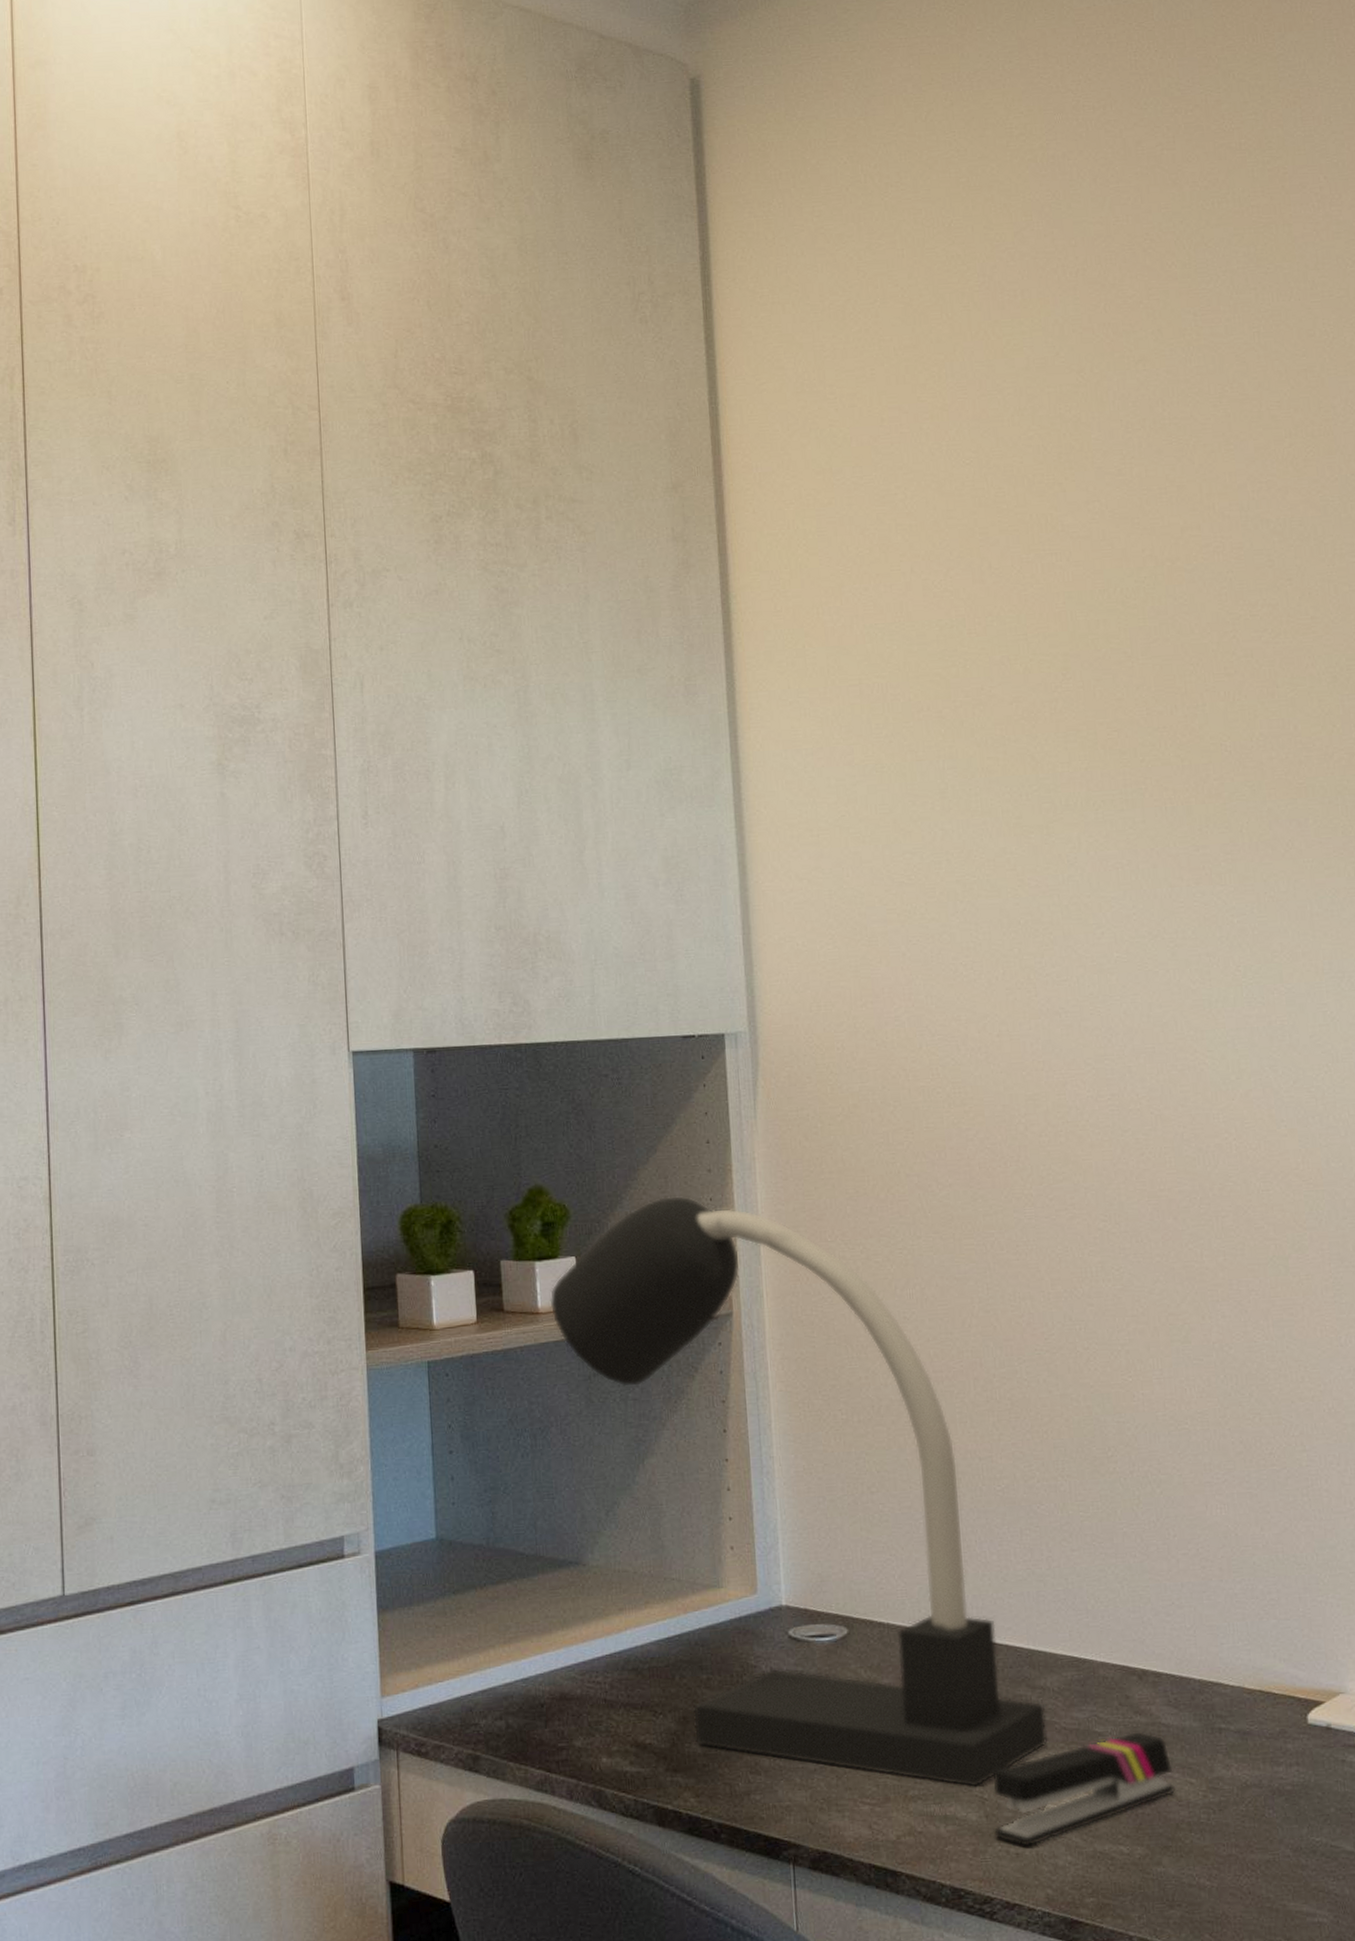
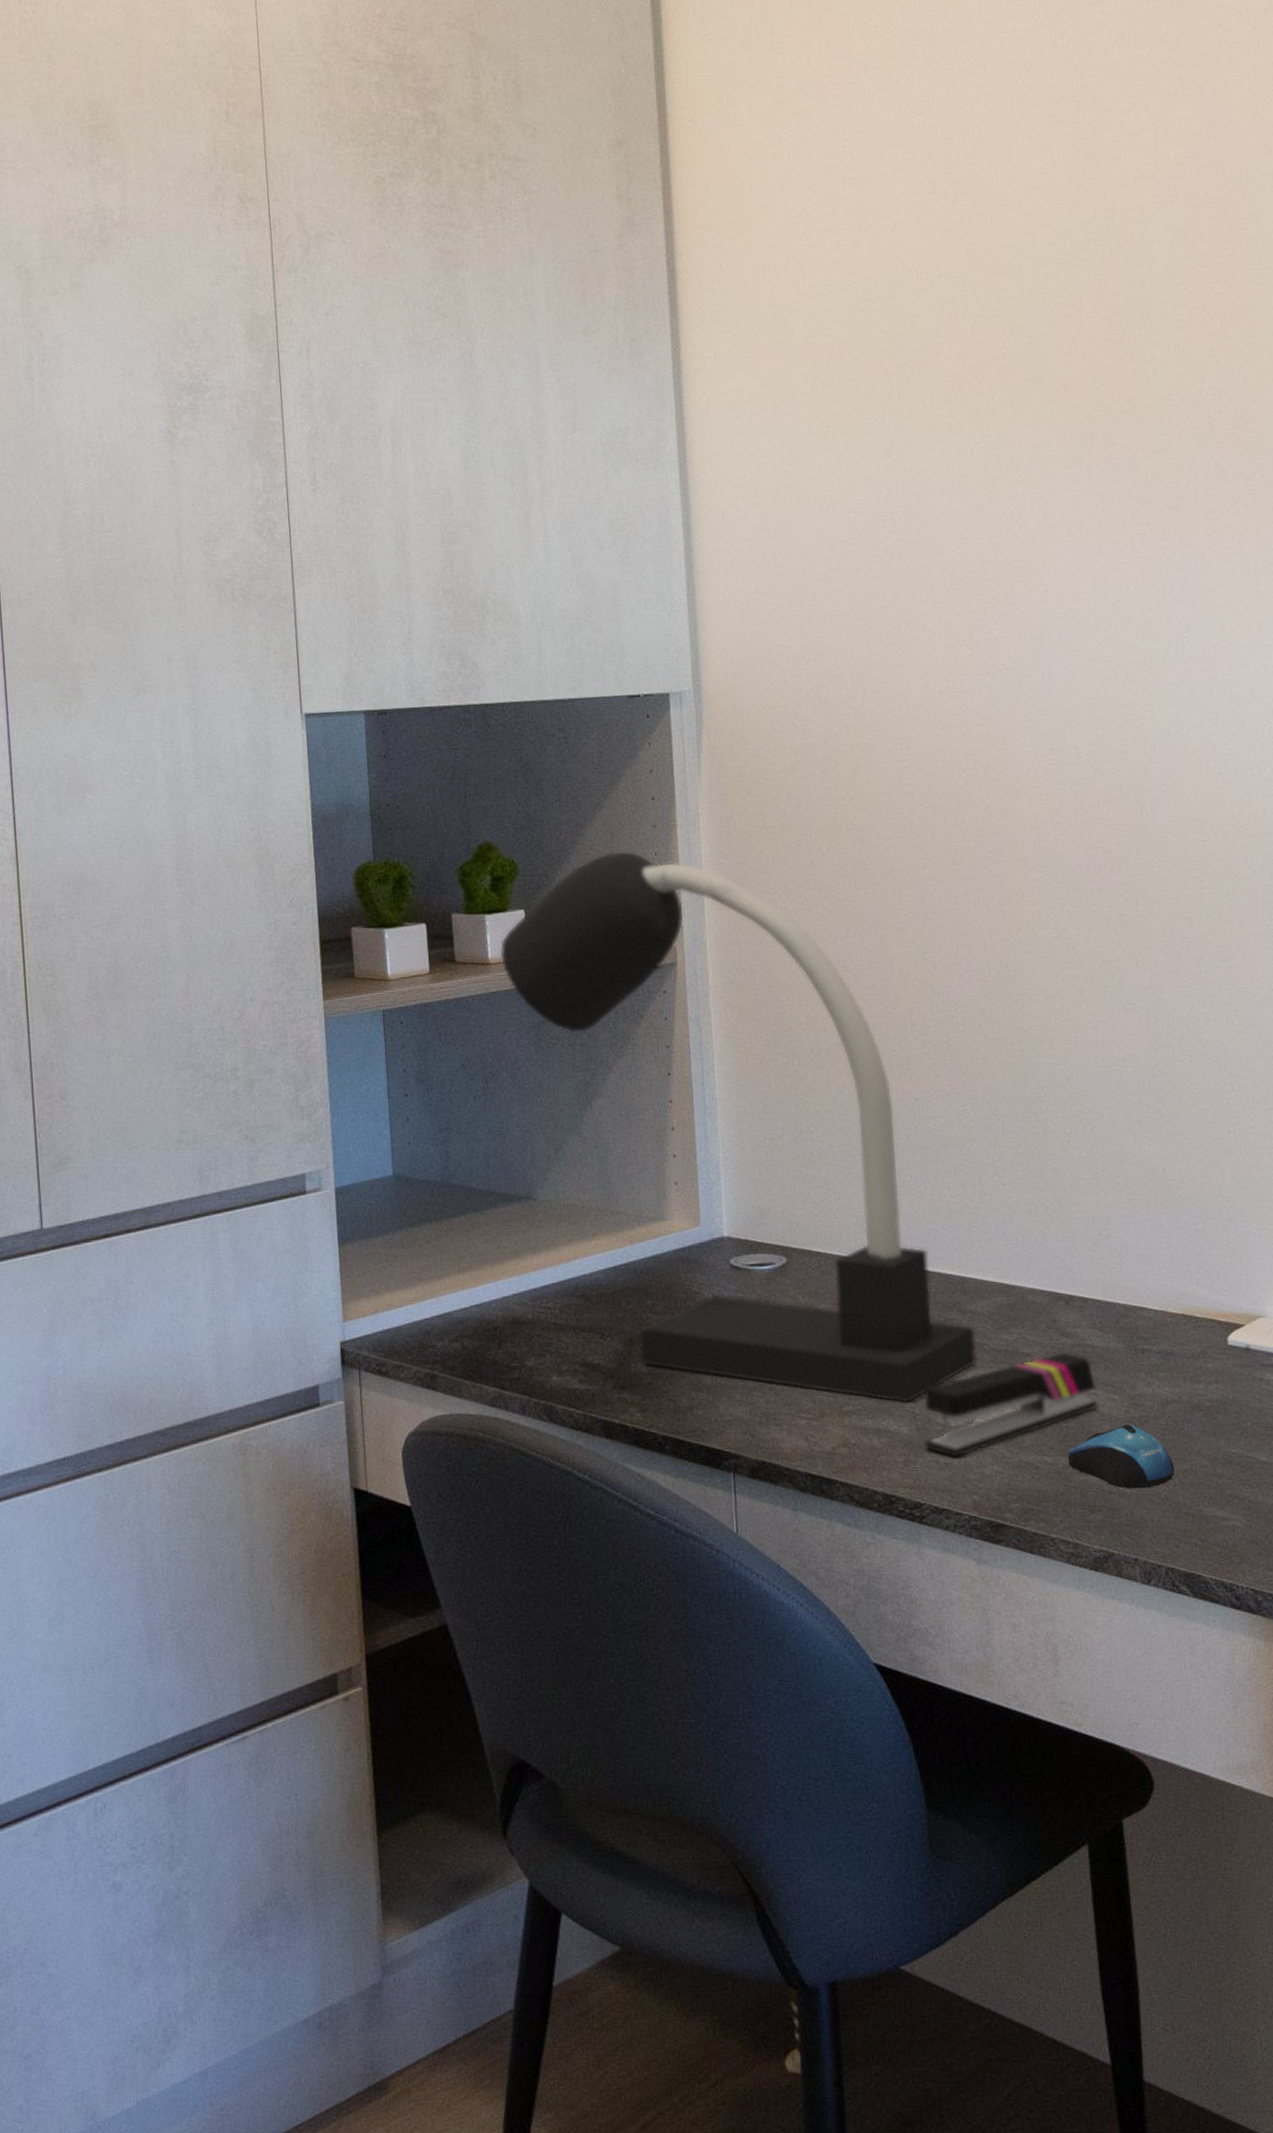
computer mouse: none [1143,1810,1257,1882] -> present [1067,1424,1175,1489]

